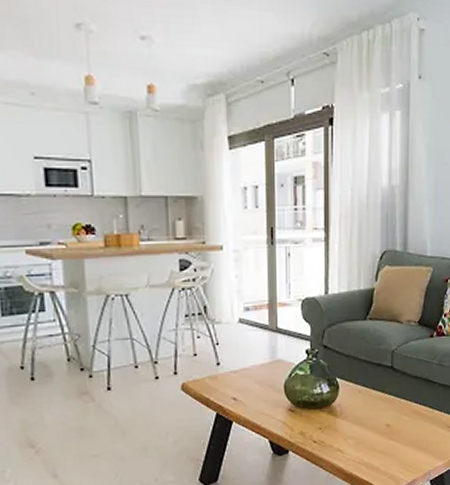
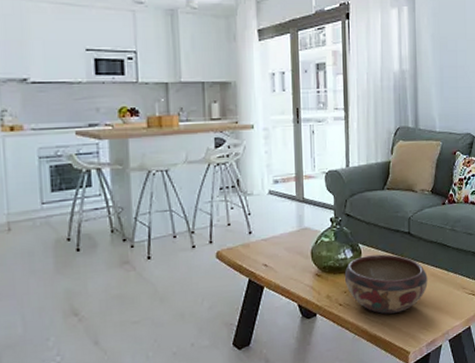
decorative bowl: none [319,389,410,453] -> present [344,254,428,315]

